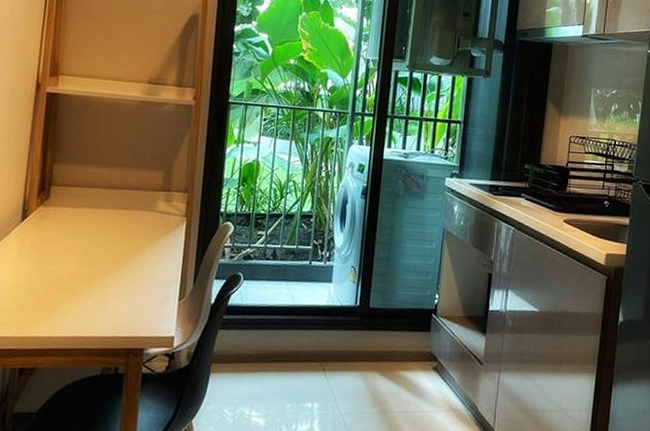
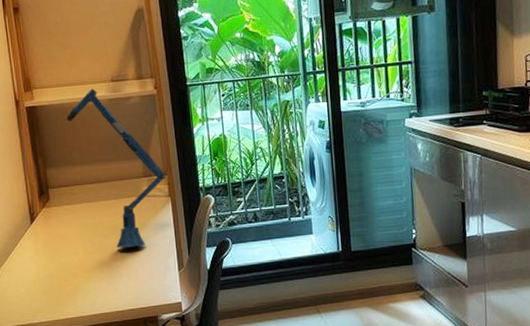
desk lamp: none [89,86,187,267] -> present [66,88,166,248]

